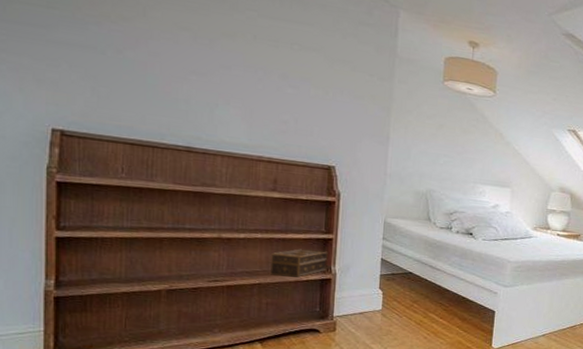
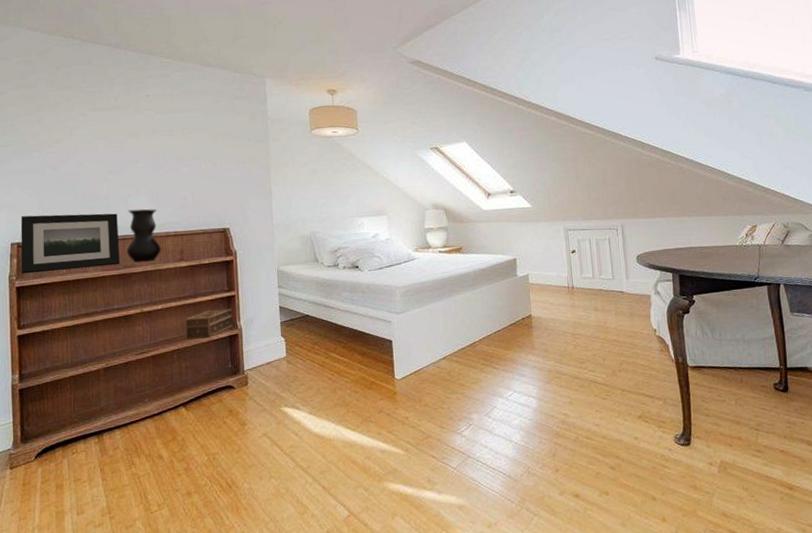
picture frame: none [64,99,199,181] -> present [20,213,120,274]
vase: none [206,121,250,185] -> present [126,209,161,264]

